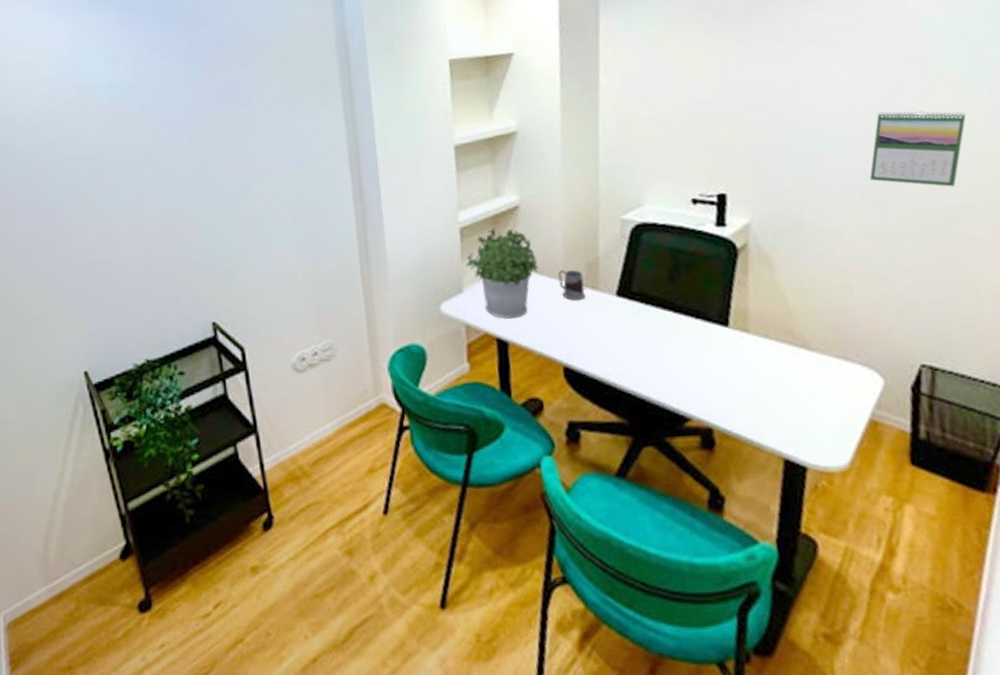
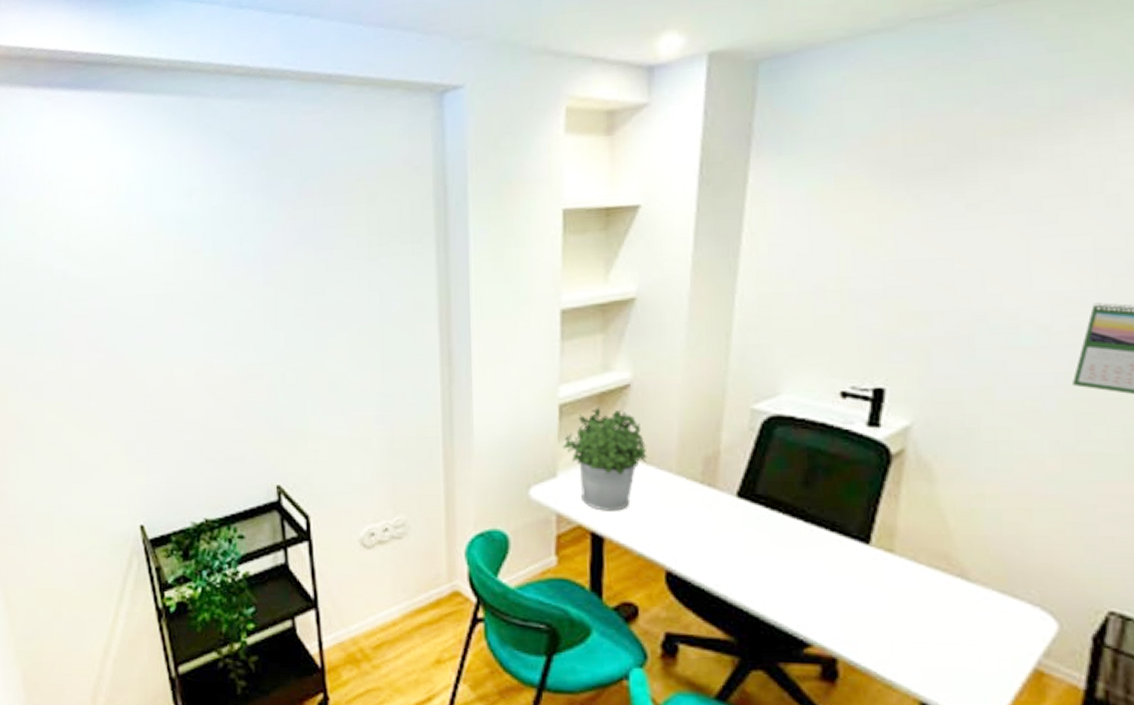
mug: present [558,270,586,300] -> none [669,462,700,497]

